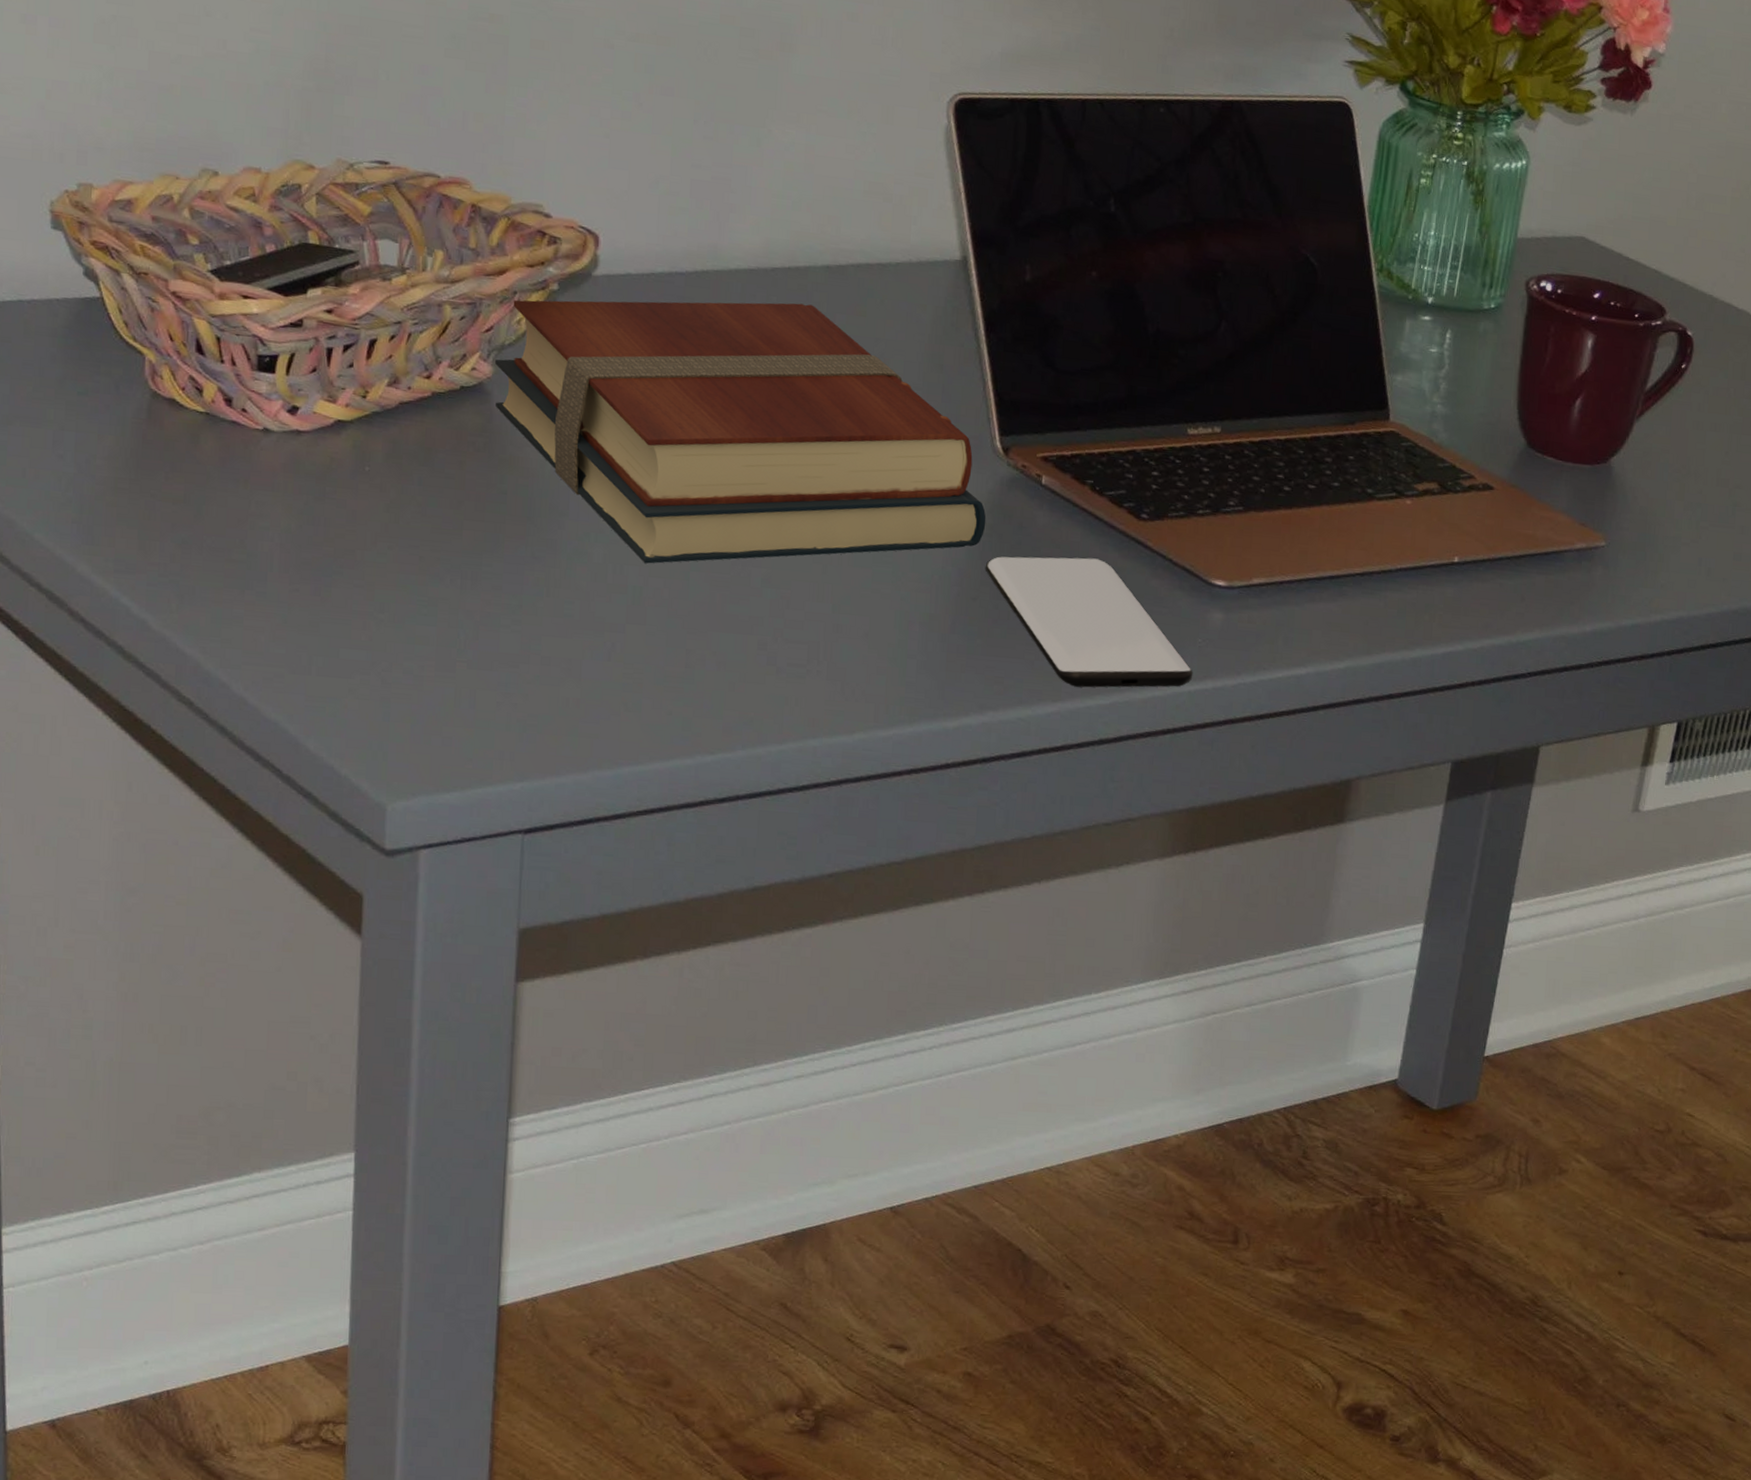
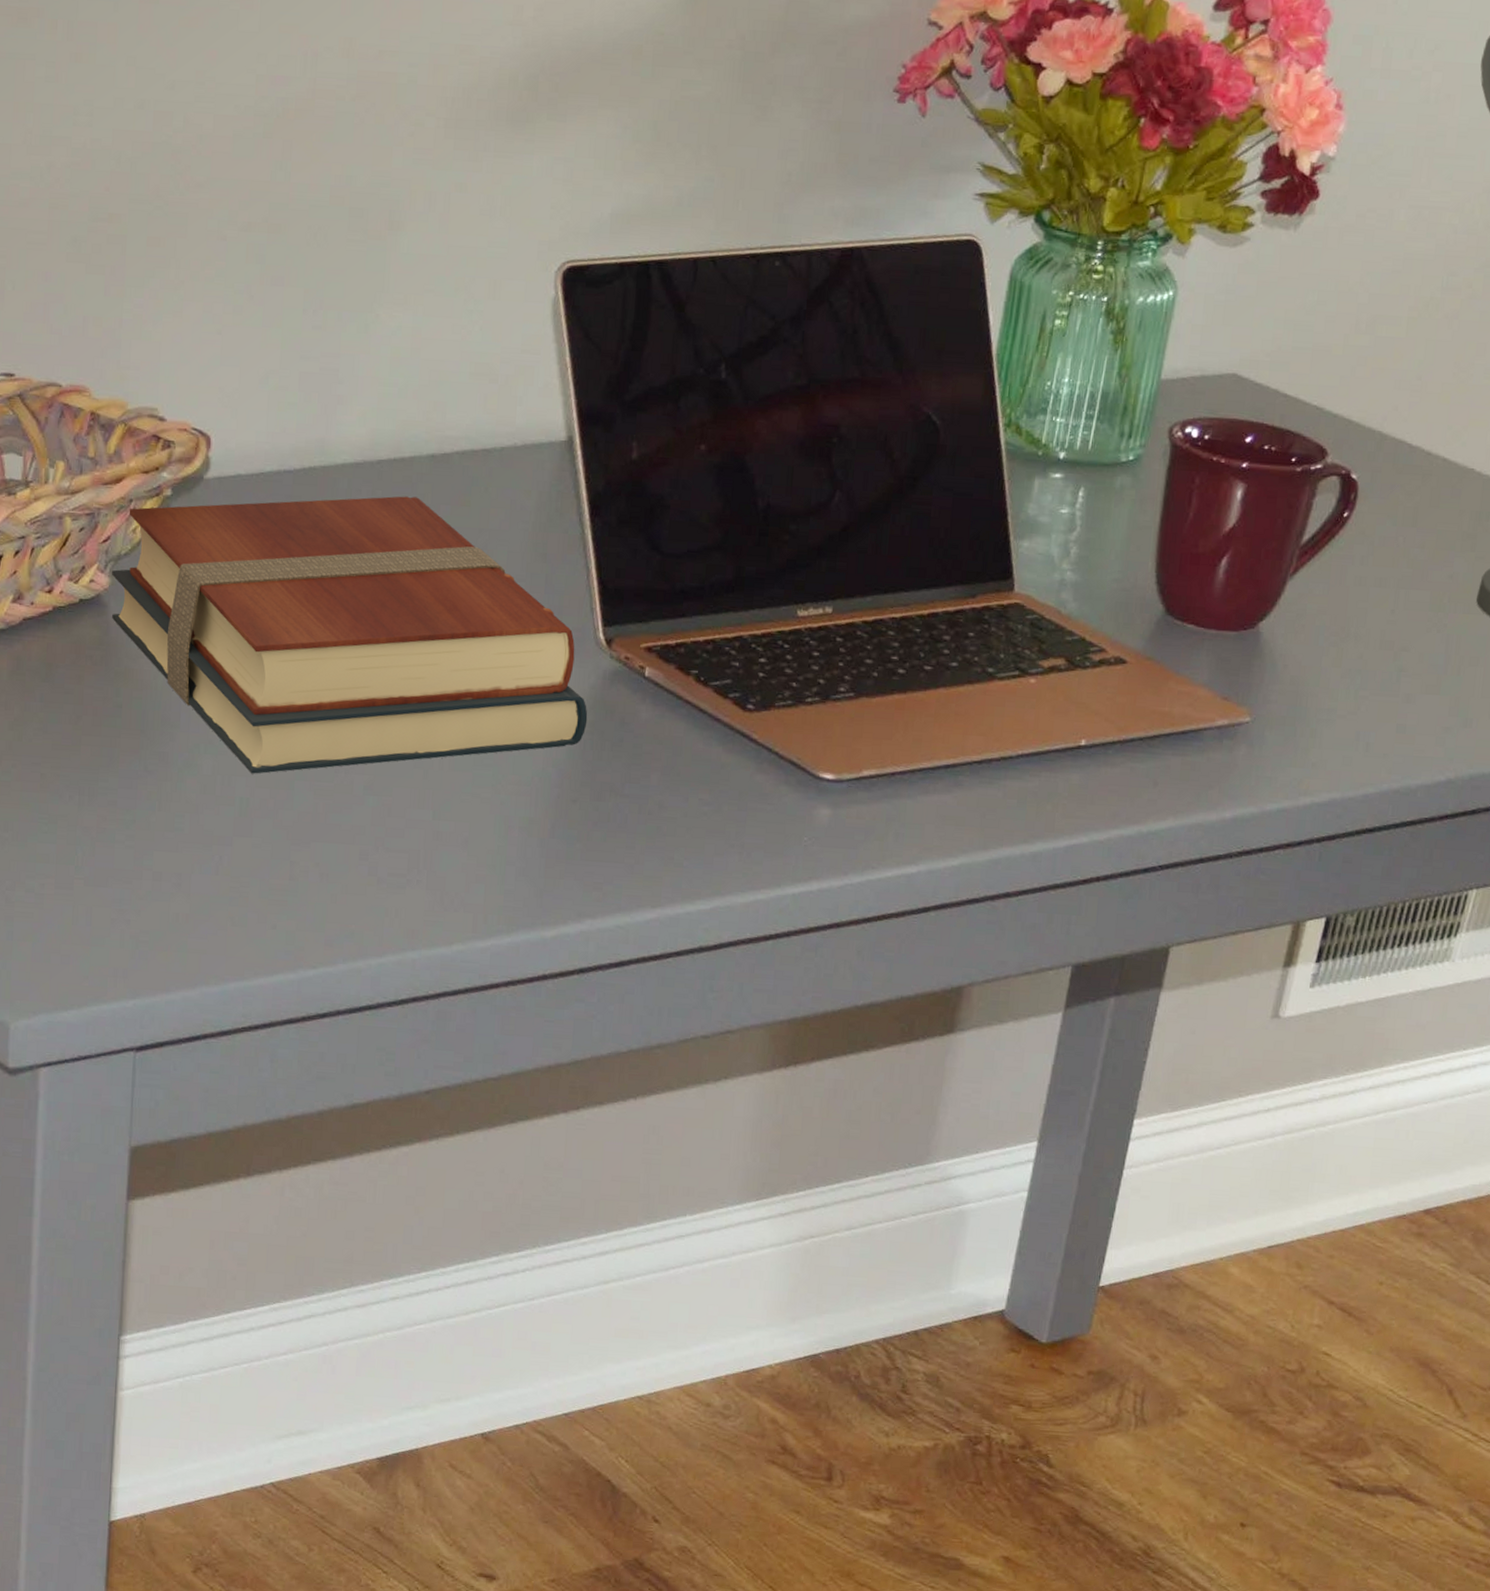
phone: present [985,556,1193,688] -> none [585,753,798,892]

